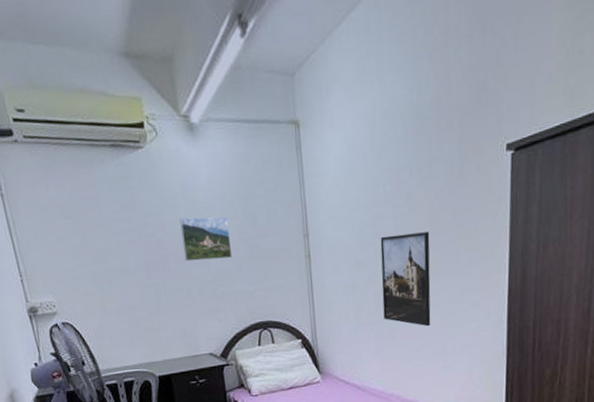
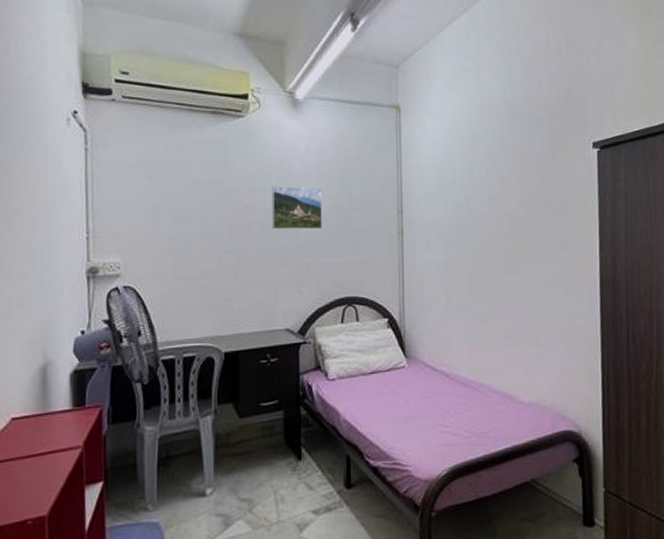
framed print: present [380,232,431,327] -> none [474,216,524,312]

